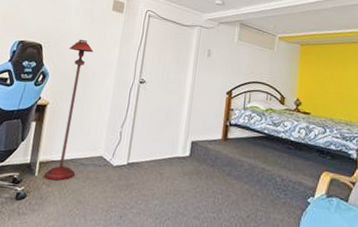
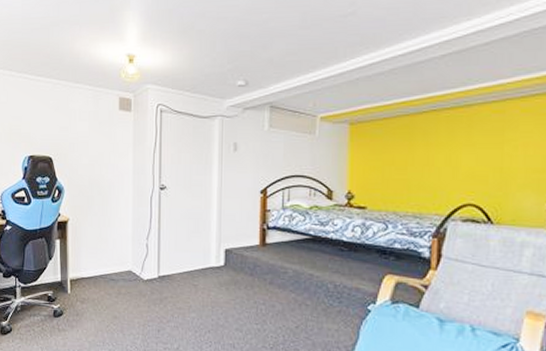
floor lamp: present [44,40,94,181] -> none [76,148,106,297]

